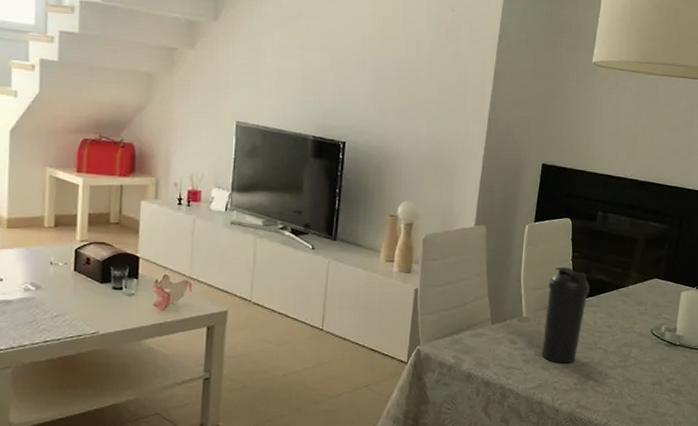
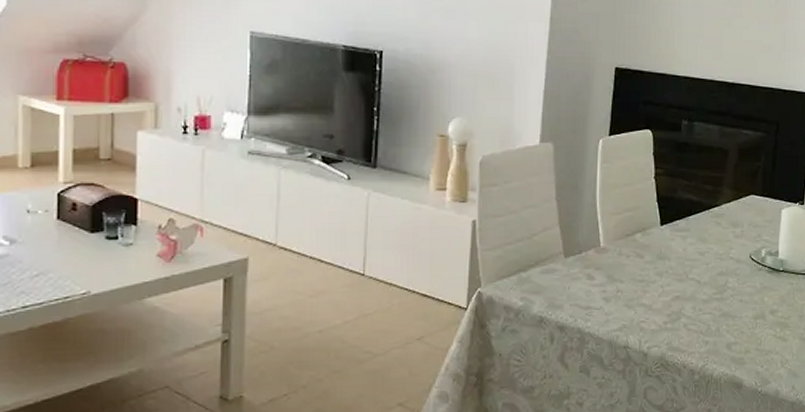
water bottle: present [541,267,590,364] -> none [624,186,677,300]

